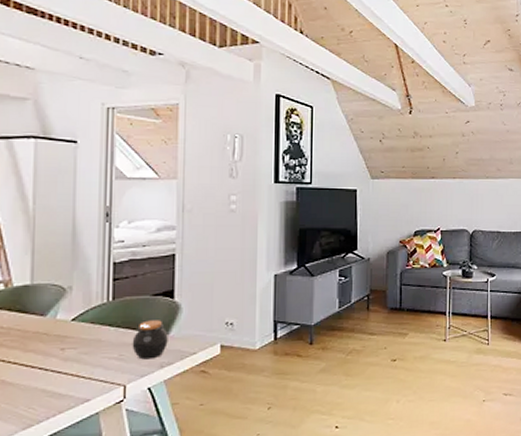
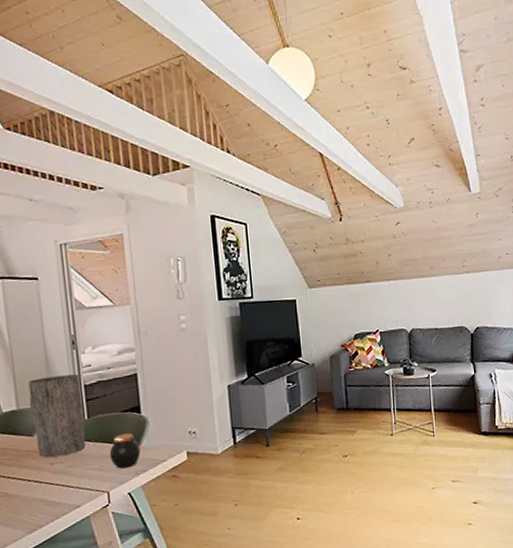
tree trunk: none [46,250,109,342] -> present [28,374,86,458]

